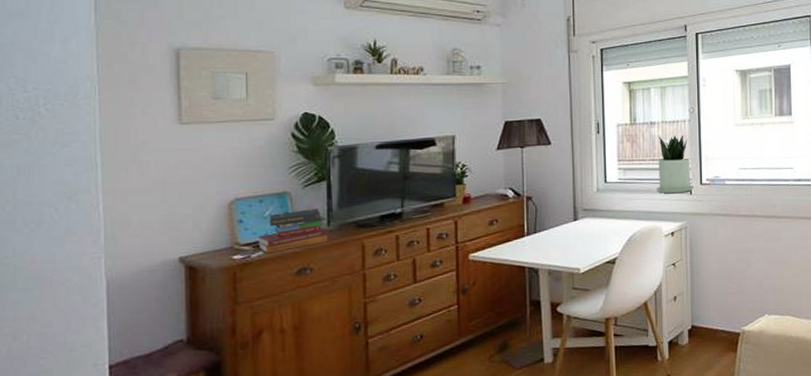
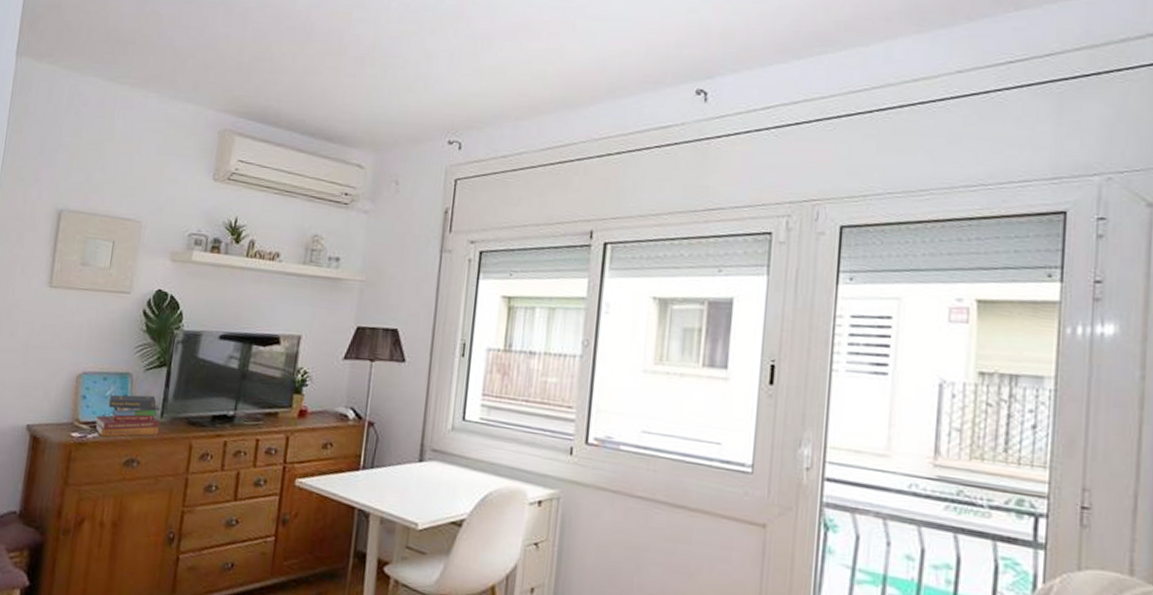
planter: present [656,134,694,194] -> none [525,371,576,451]

